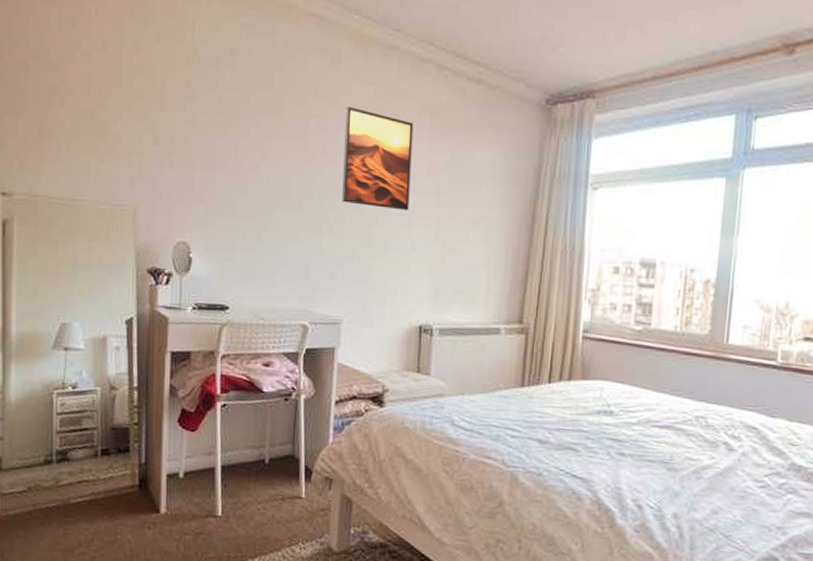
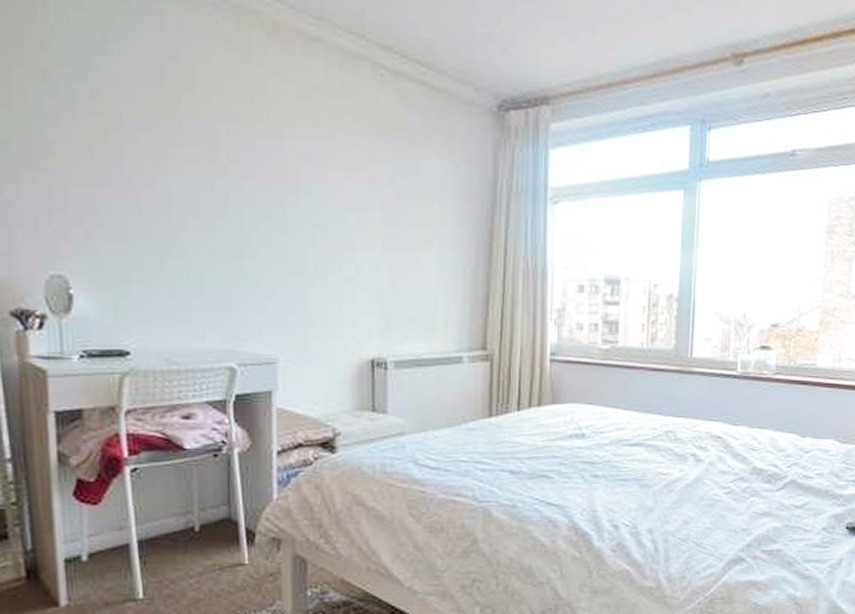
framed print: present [342,105,414,211] -> none [263,107,350,231]

